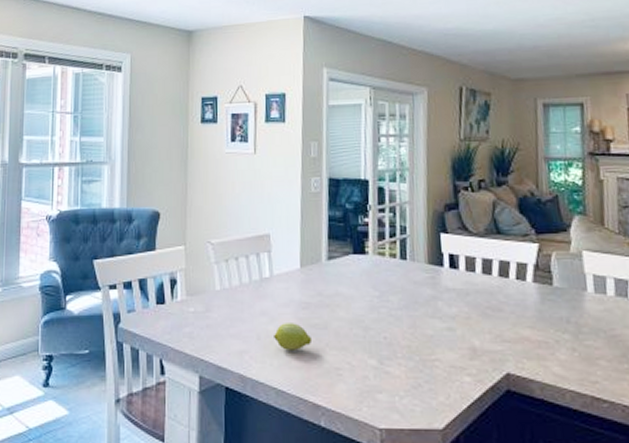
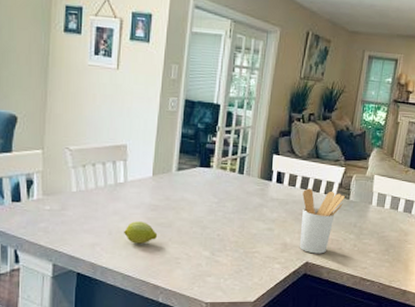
utensil holder: none [486,273,546,362] -> present [299,188,345,254]

